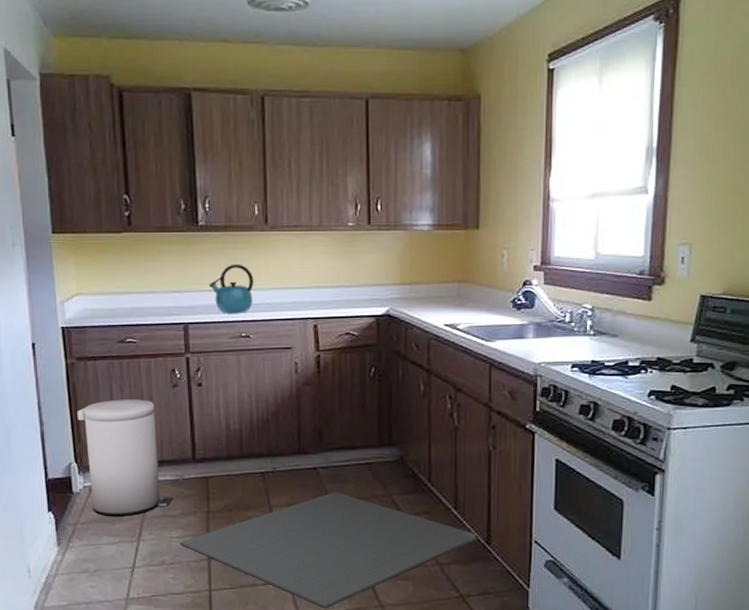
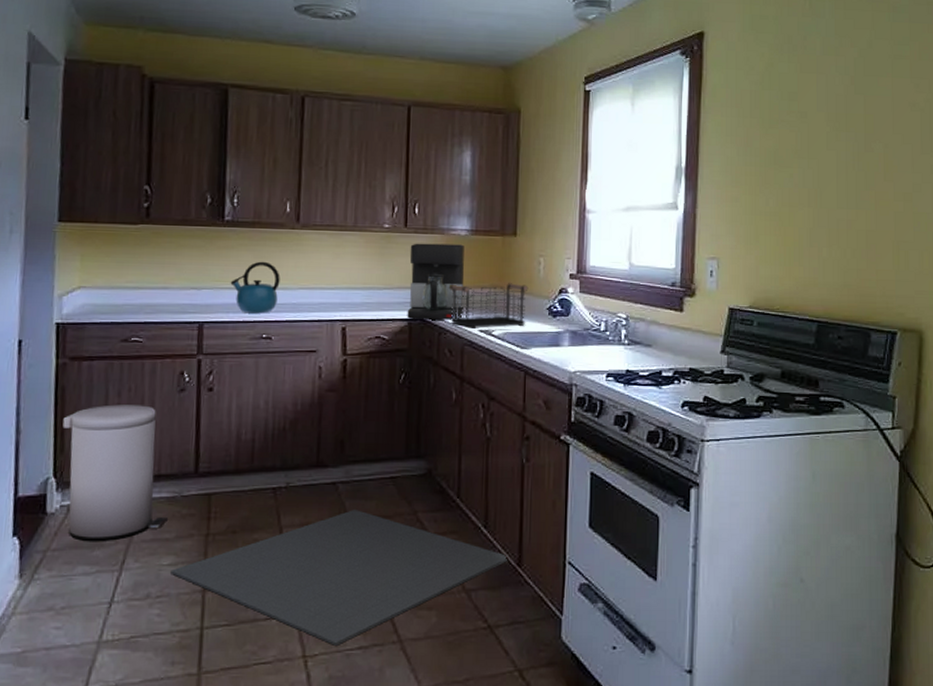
coffee maker: none [374,240,428,316] -> present [407,243,465,320]
dish rack: none [413,277,492,323] -> present [448,283,529,329]

